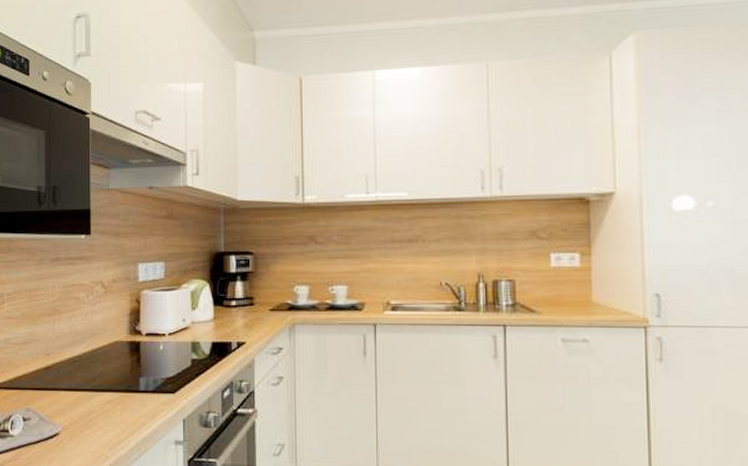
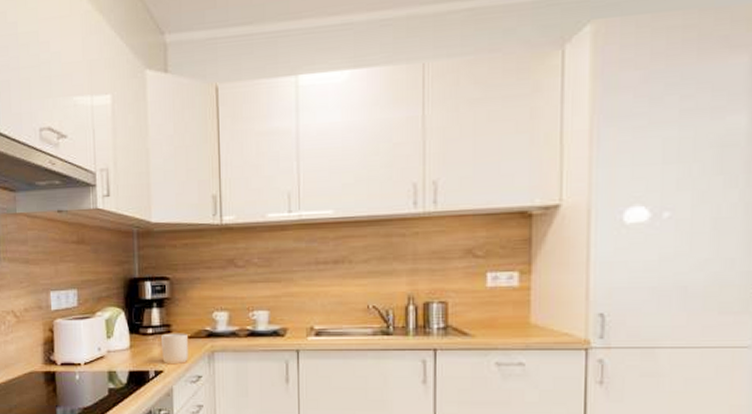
mug: none [243,305,270,337] -> present [160,333,188,365]

